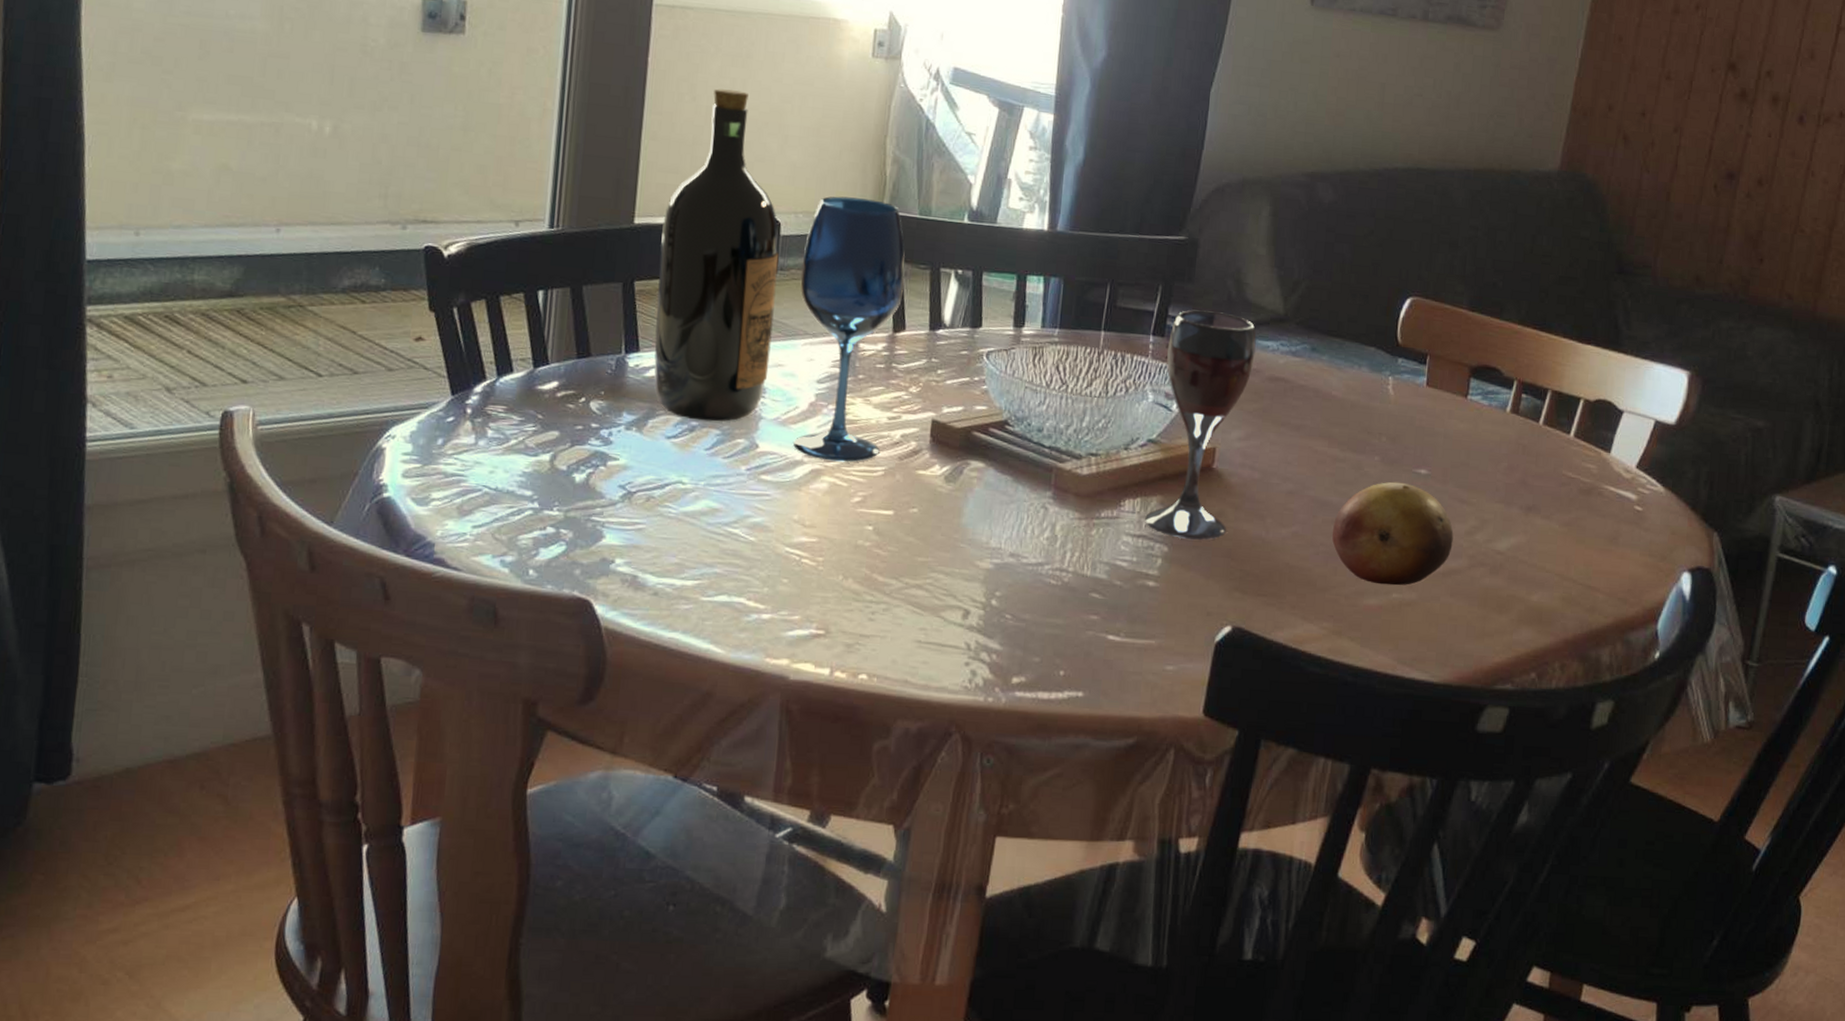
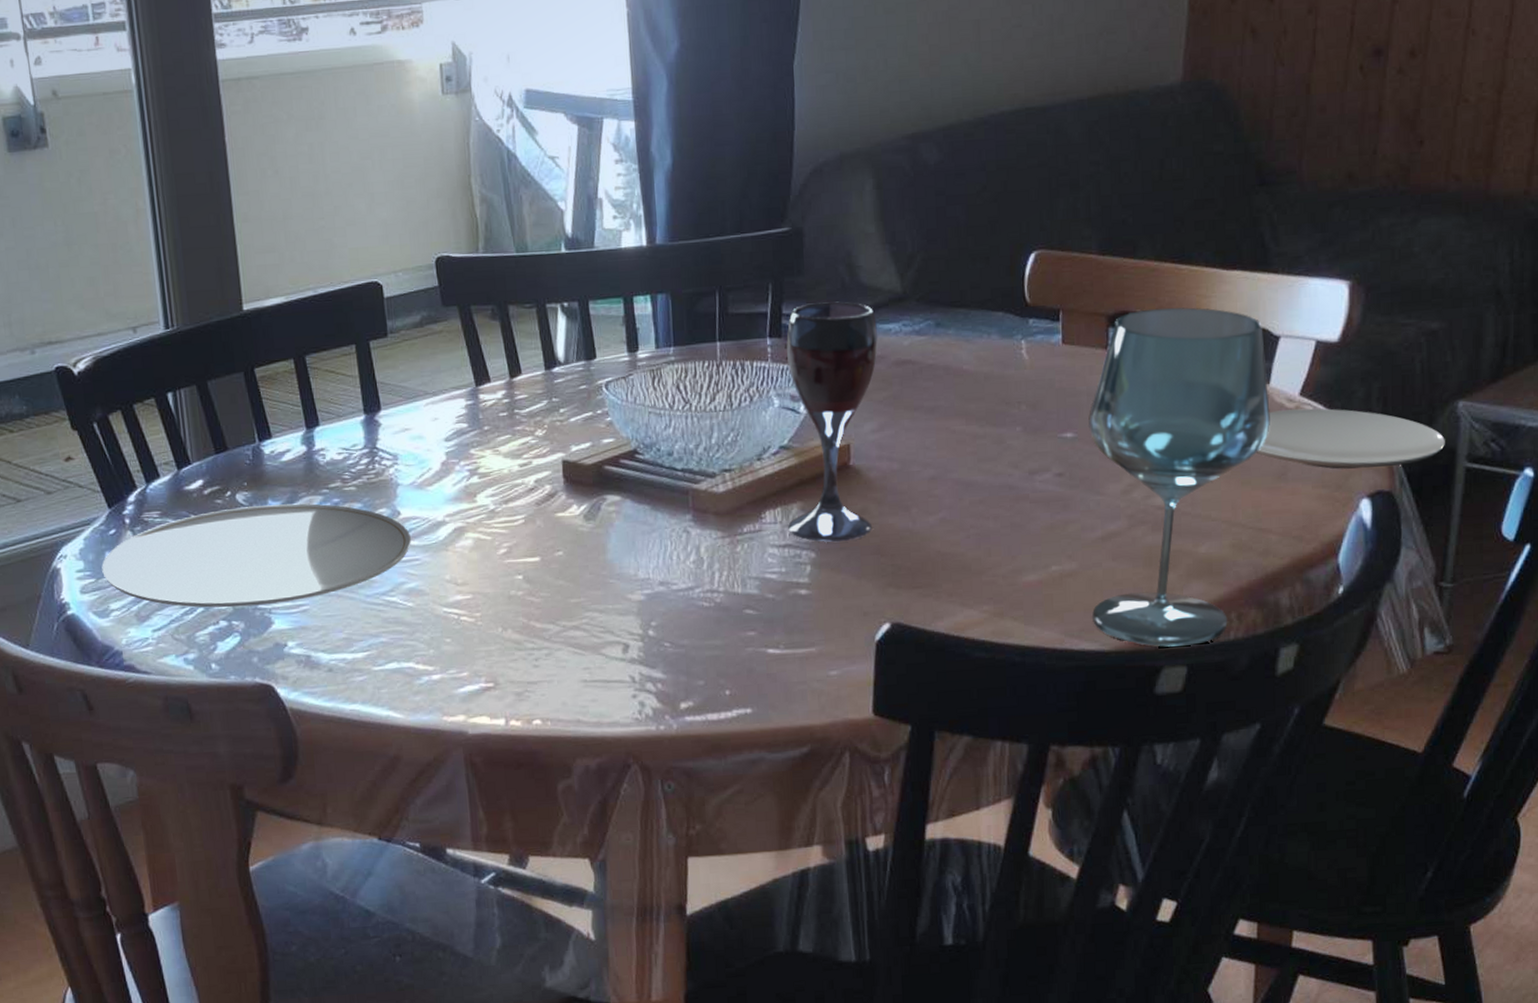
plate: none [430,415,765,518] -> present [102,503,411,608]
wine bottle: present [654,88,779,422] -> none [270,155,397,497]
wineglass: present [793,196,905,462] -> none [409,244,517,517]
fruit: present [1332,481,1454,586] -> none [981,450,1109,559]
wine glass: none [1425,367,1609,689] -> present [1088,307,1270,647]
plate: none [1593,478,1762,547] -> present [1257,408,1445,469]

